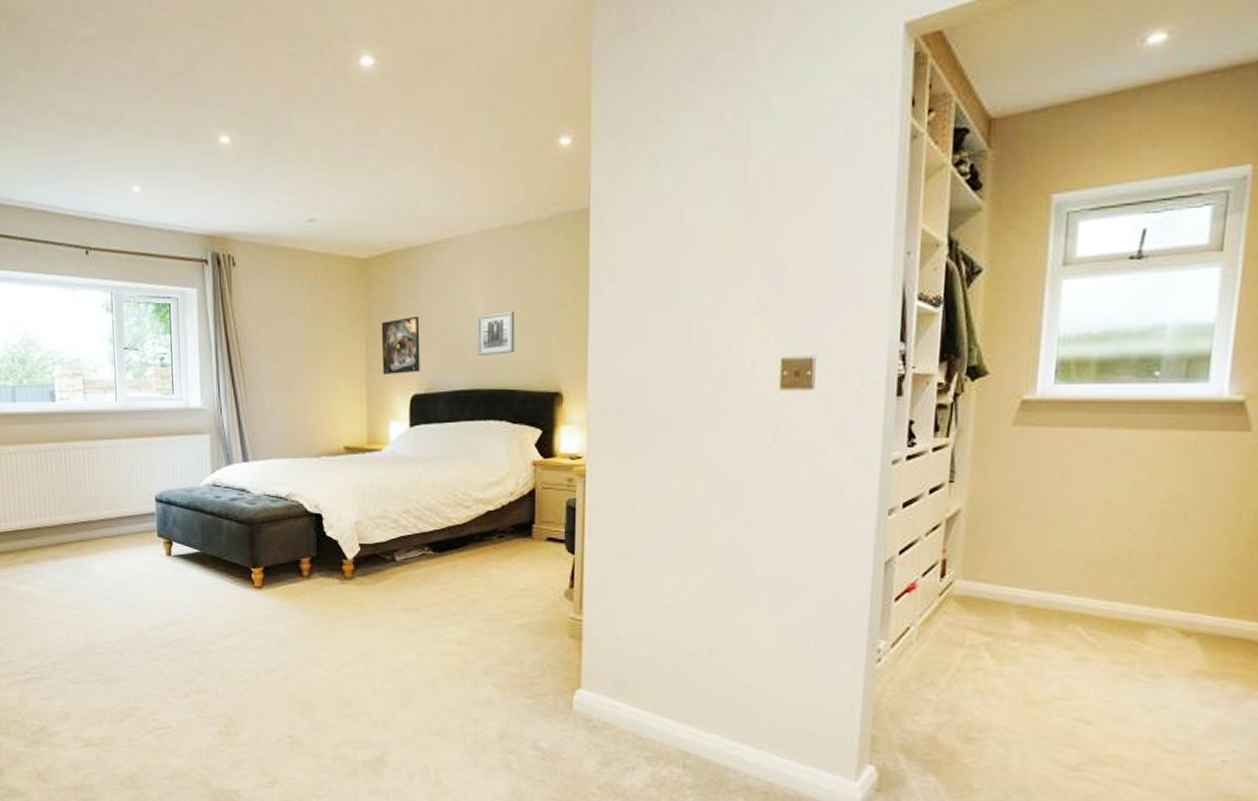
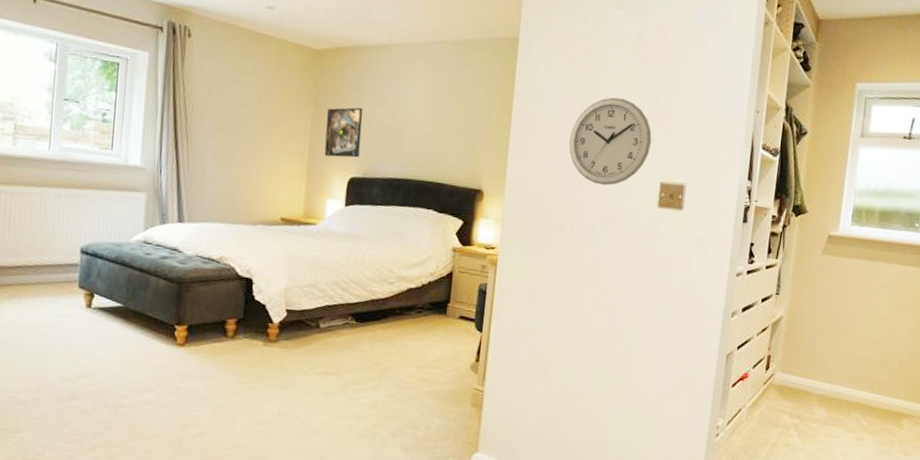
wall art: present [477,310,515,357] -> none [412,114,448,151]
wall clock: none [660,262,767,371] -> present [568,97,652,186]

